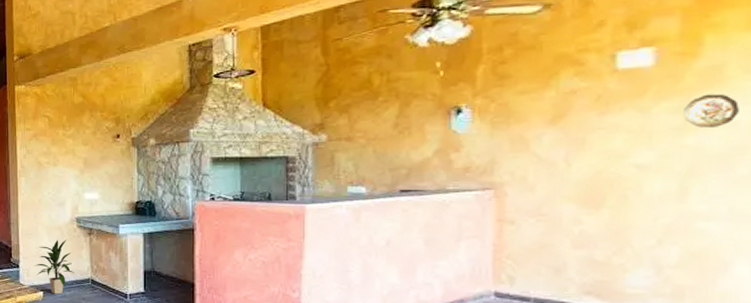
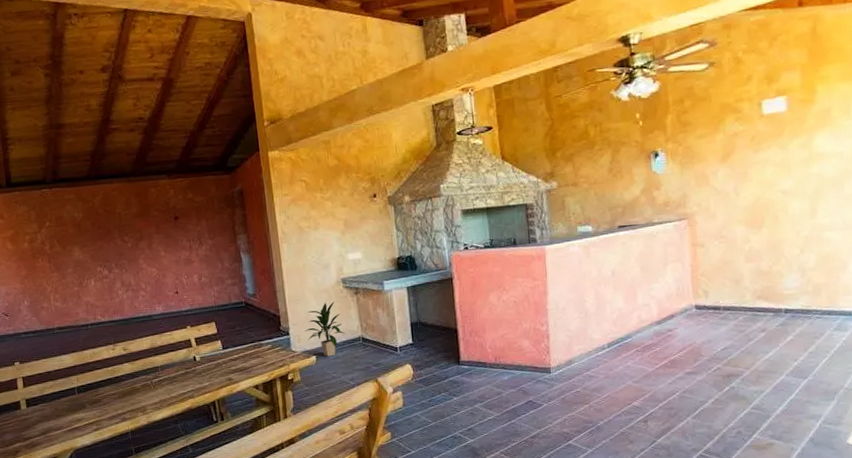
decorative plate: present [684,93,739,129] -> none [808,131,843,159]

